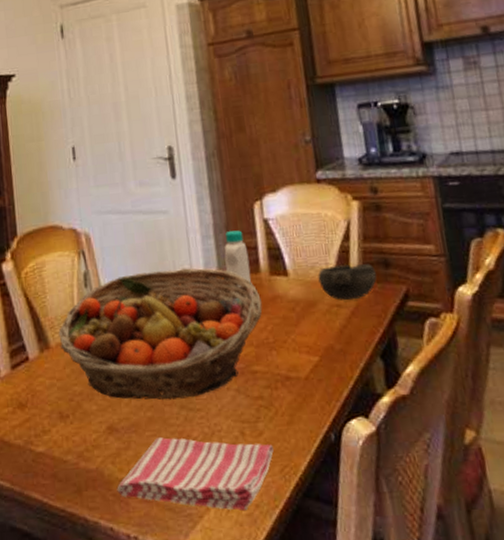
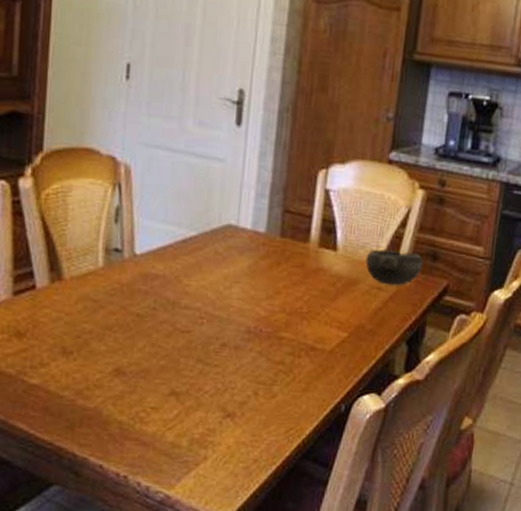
fruit basket: present [58,268,263,401] -> none [74,218,304,353]
dish towel: present [117,436,274,511] -> none [113,385,283,463]
bottle: present [224,230,252,287] -> none [275,194,302,253]

